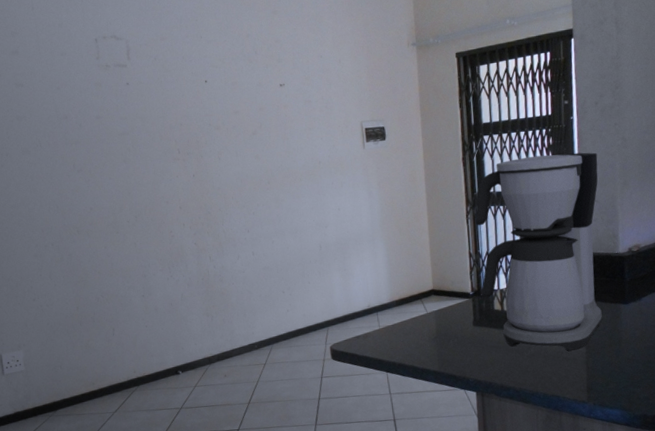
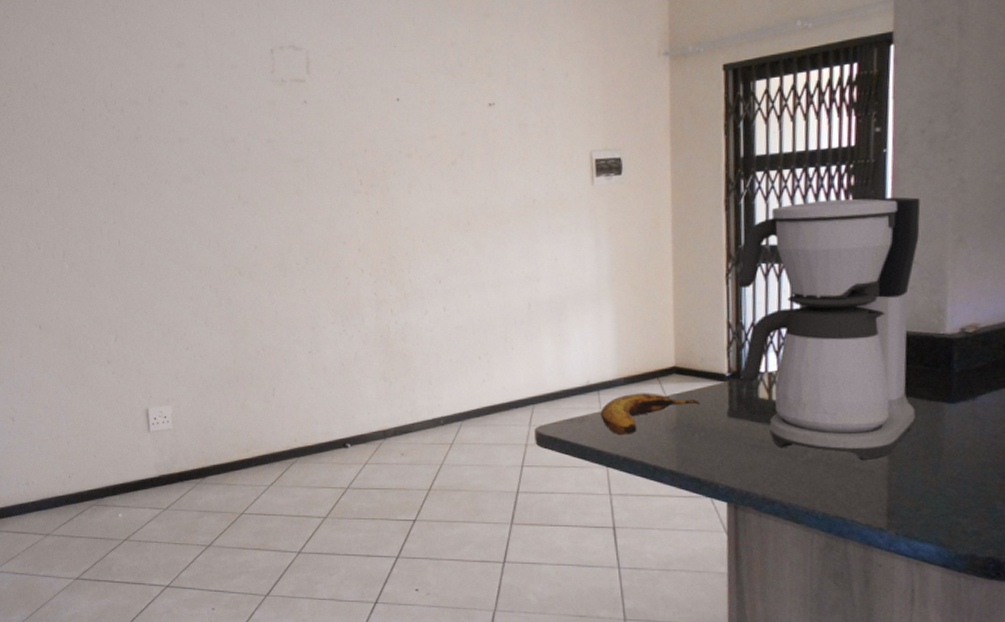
banana: none [379,311,453,347] -> present [600,393,700,436]

